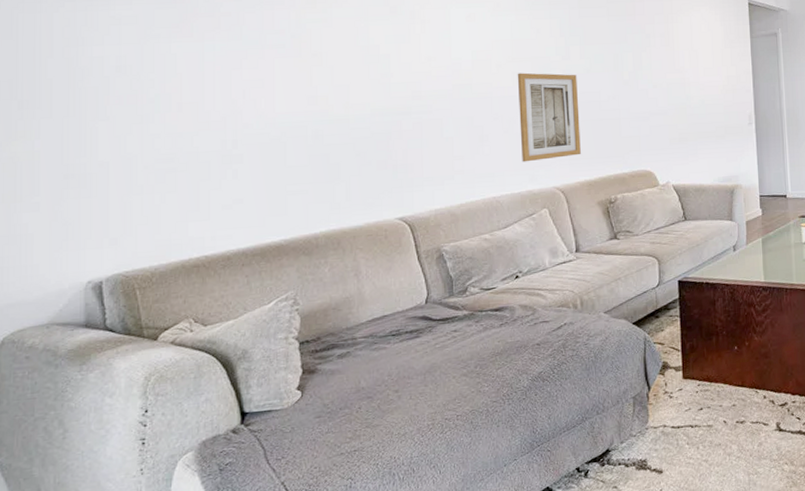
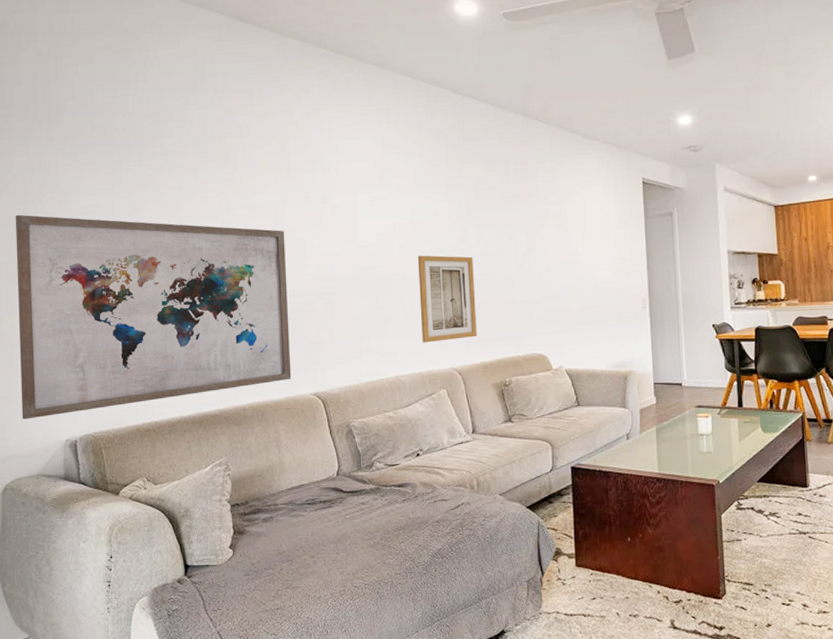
wall art: none [21,25,373,261] -> present [15,214,292,420]

